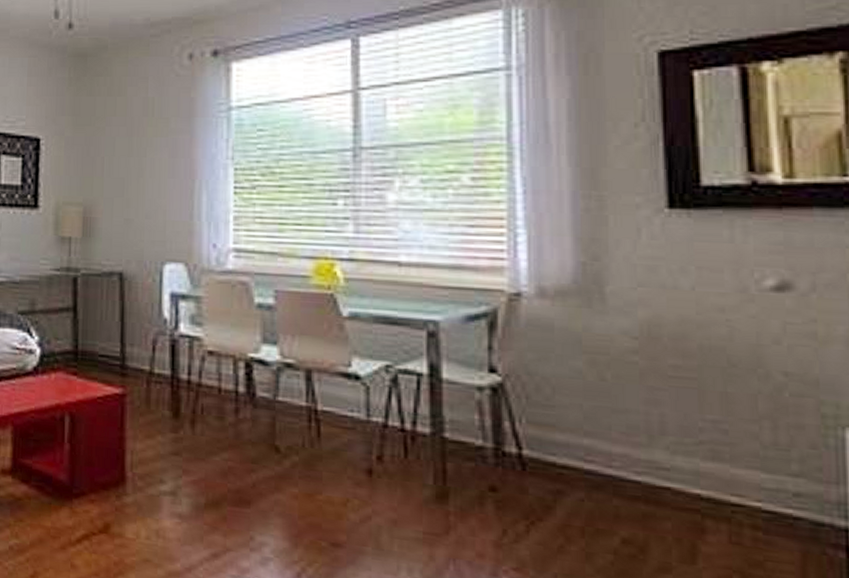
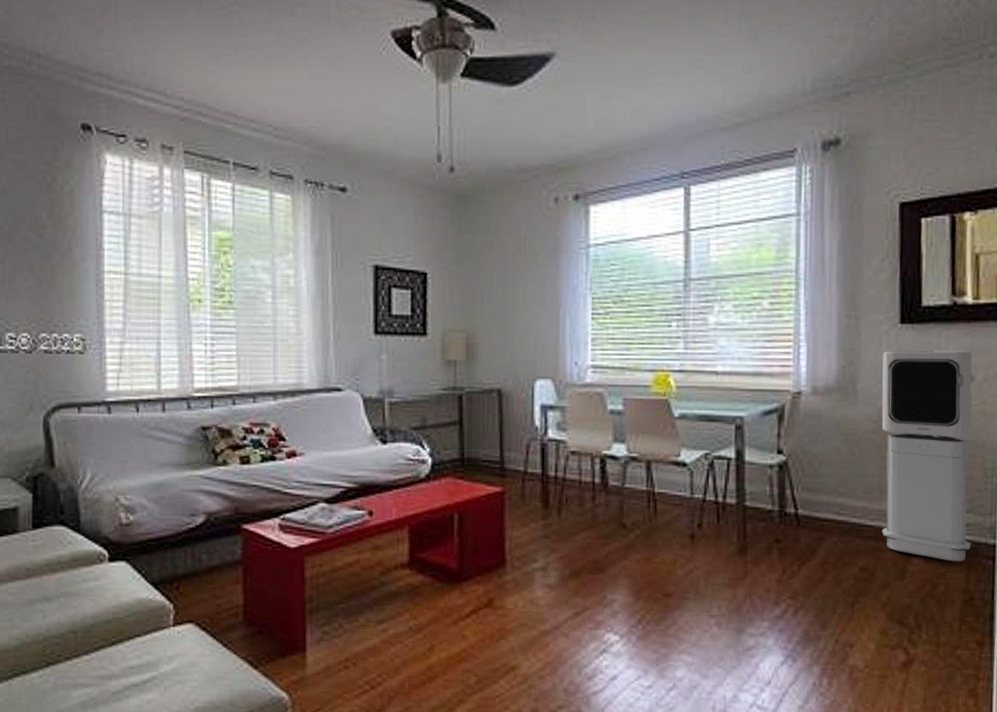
air purifier: none [642,244,805,548] -> present [881,350,972,562]

